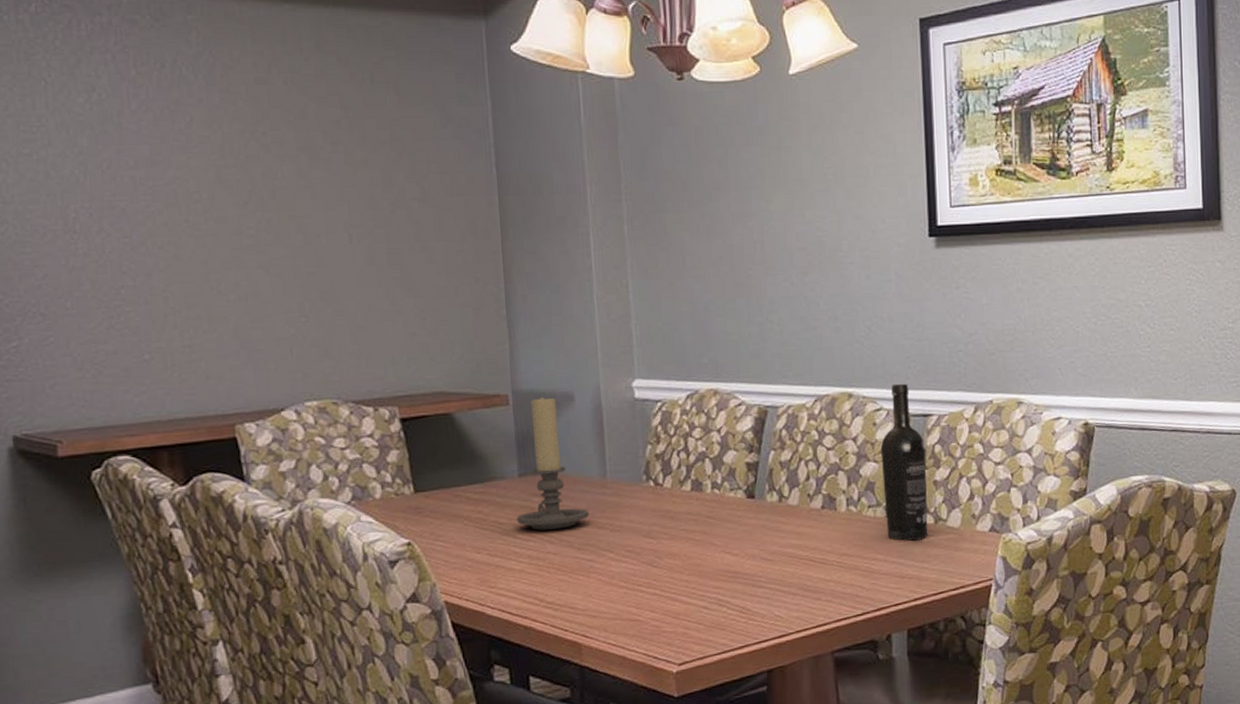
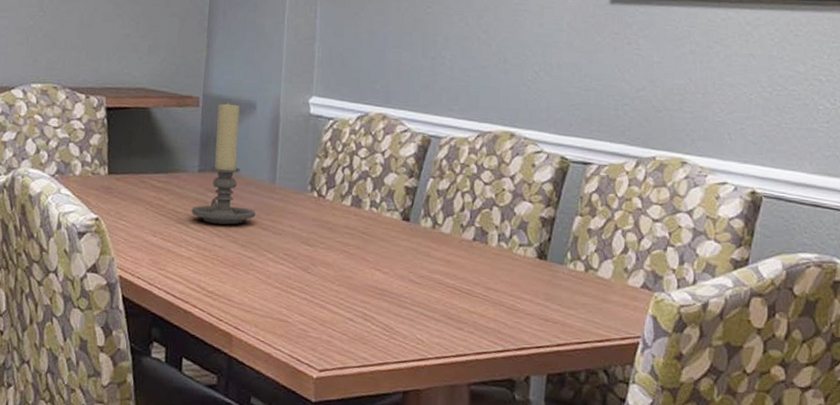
wine bottle: present [880,383,928,541] -> none [535,129,583,286]

